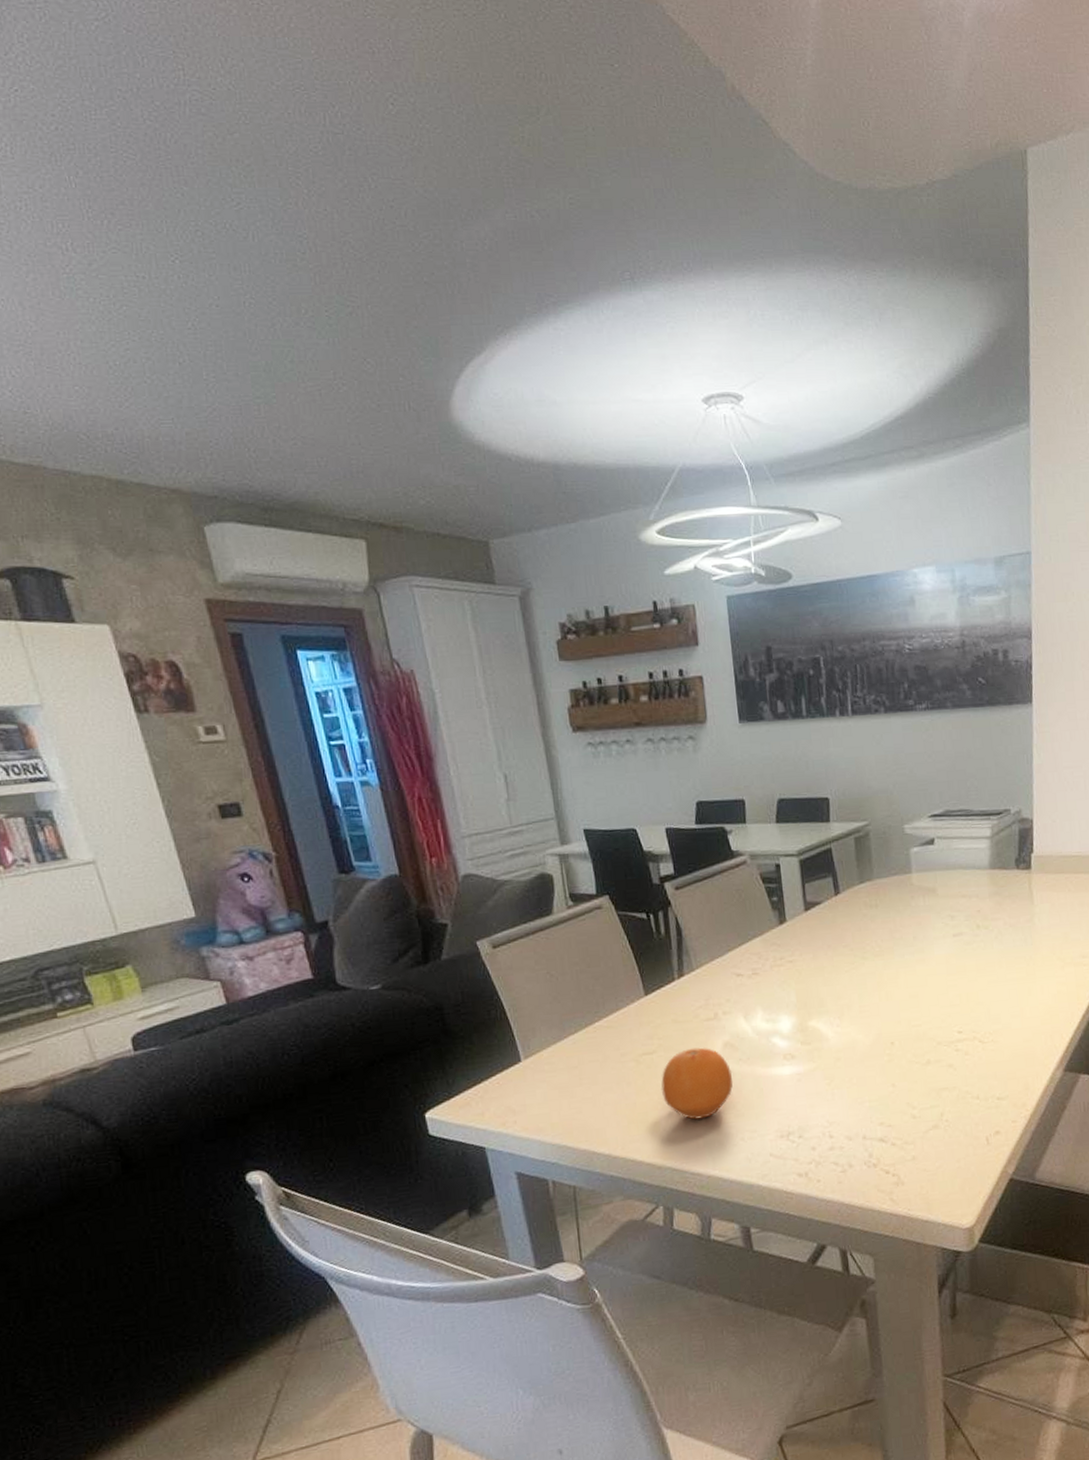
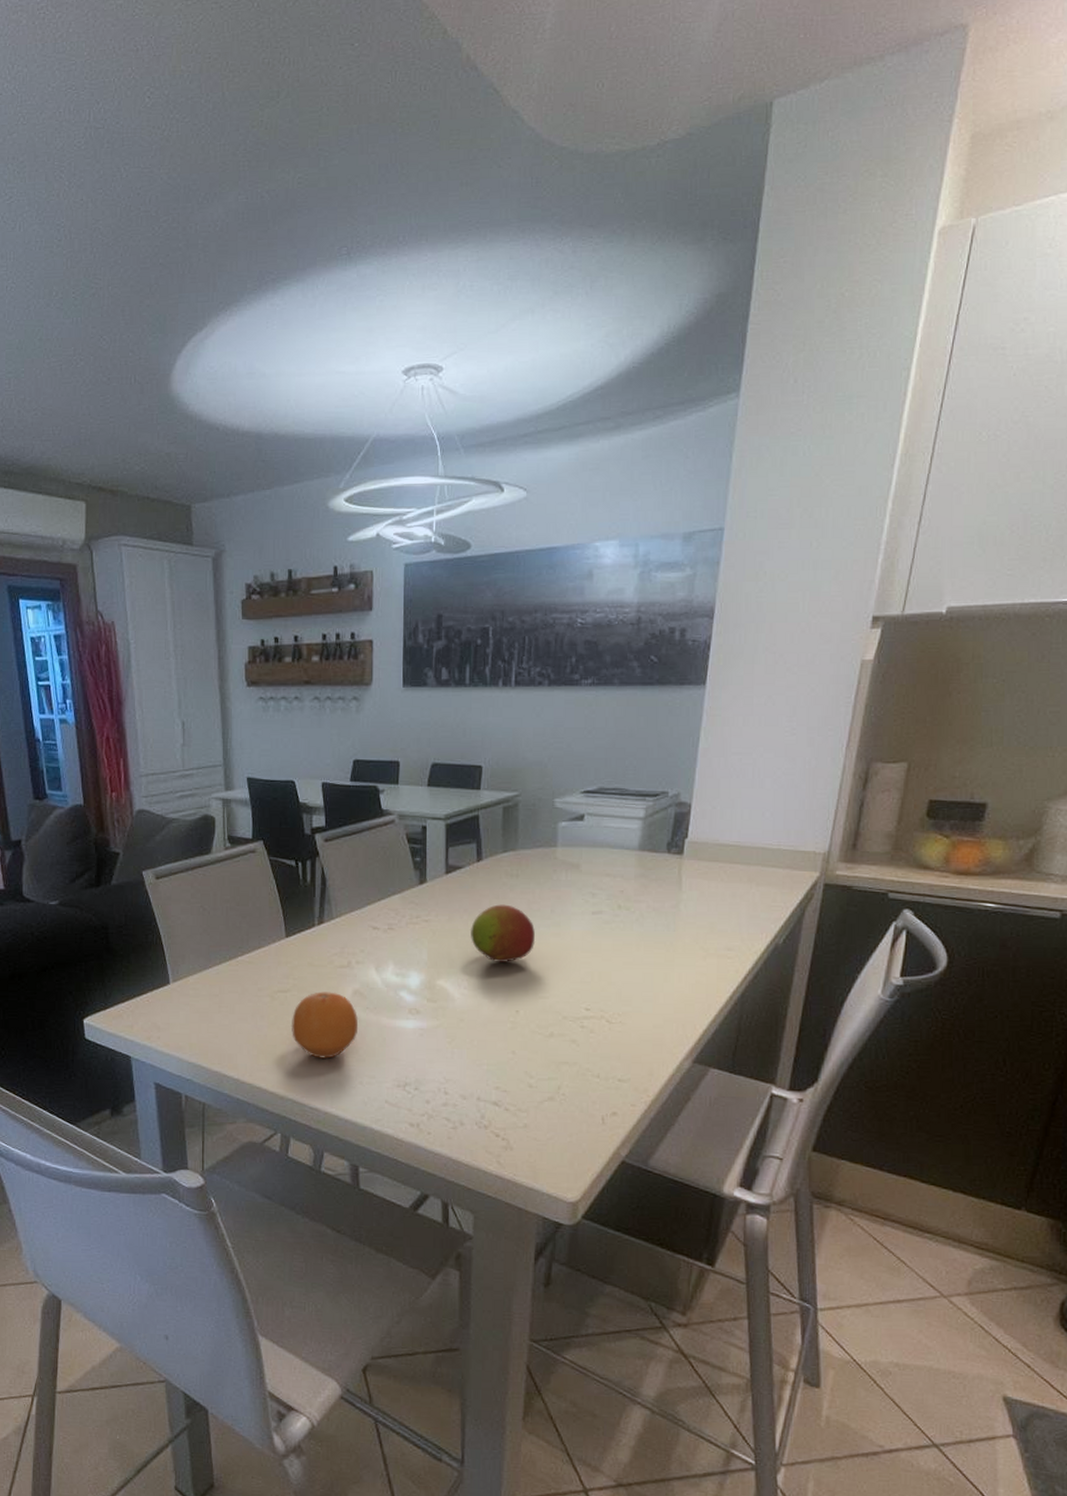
fruit: none [836,936,901,997] -> present [471,904,535,963]

